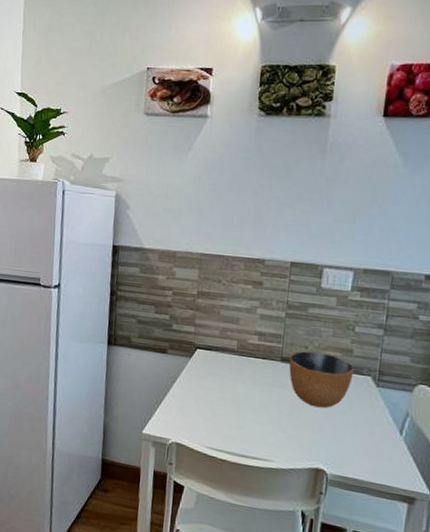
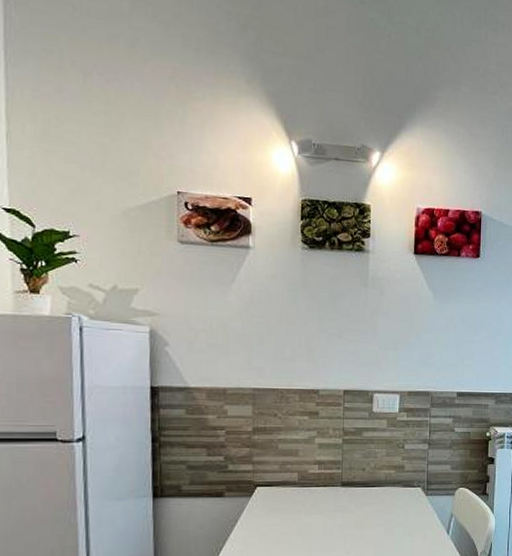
bowl: present [289,351,354,409] -> none [349,472,406,524]

